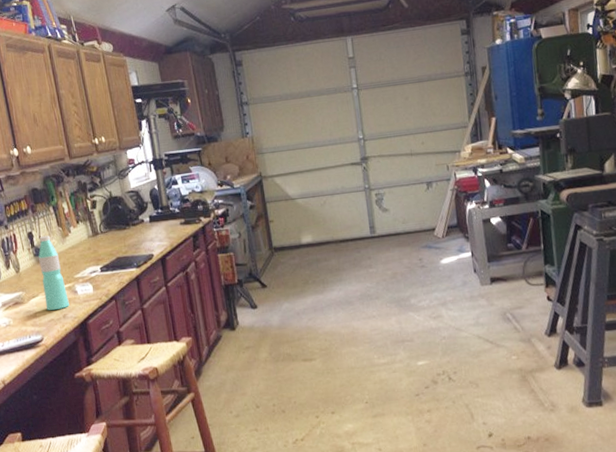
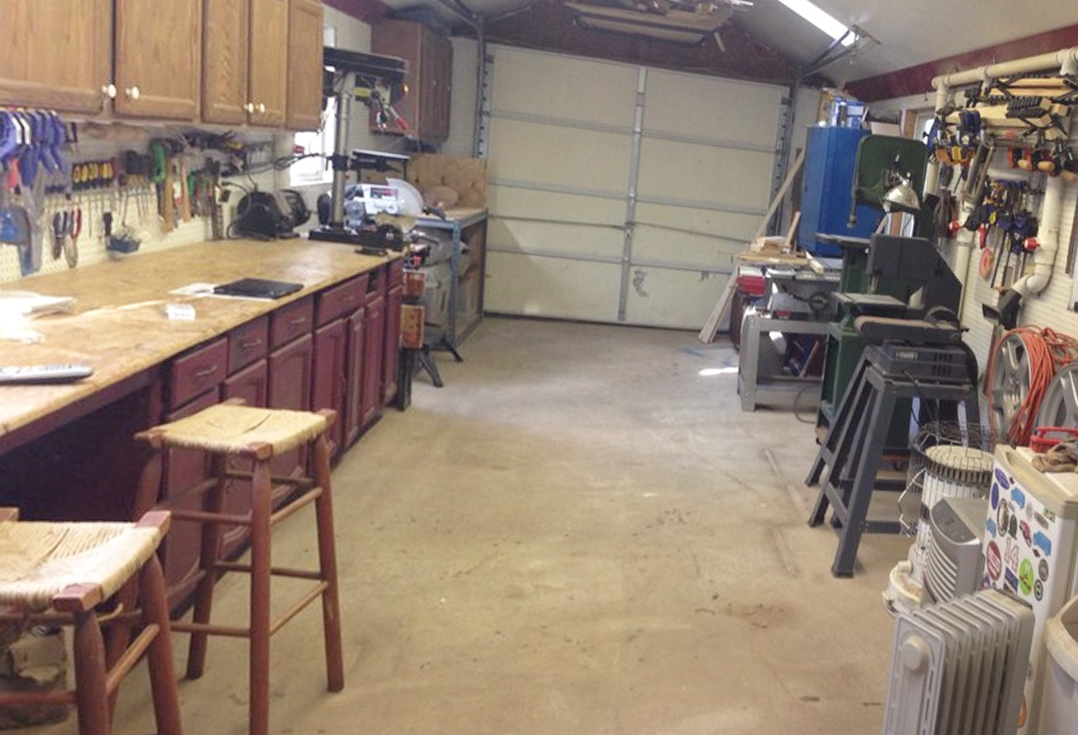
water bottle: present [38,235,69,310] -> none [108,222,151,335]

